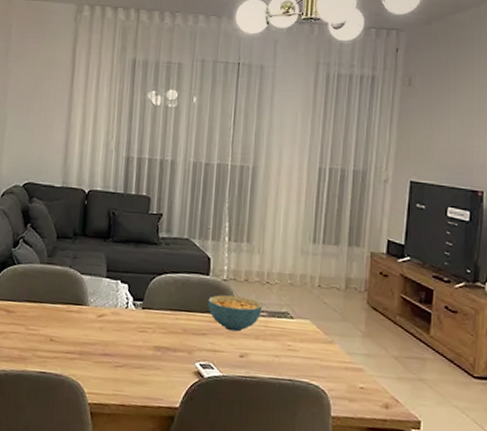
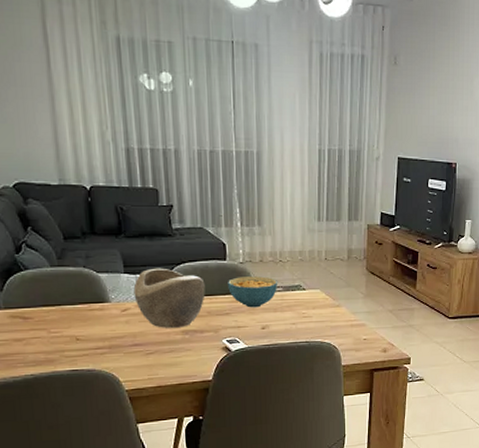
decorative bowl: none [112,275,184,343] -> present [133,268,205,328]

